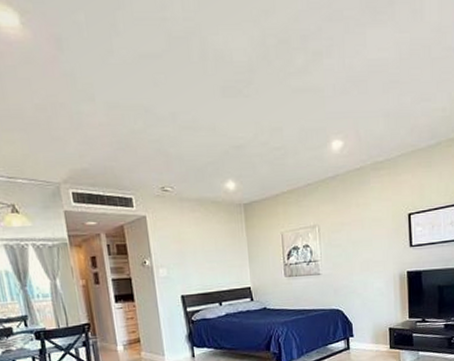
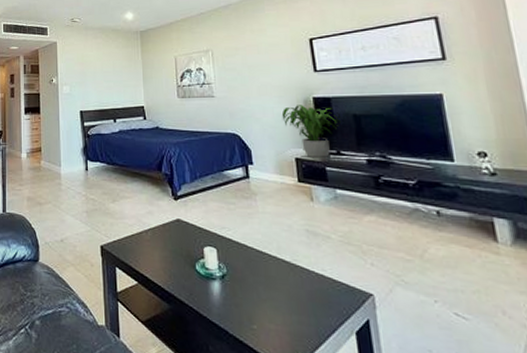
potted plant: none [380,279,428,327] -> present [281,105,341,159]

